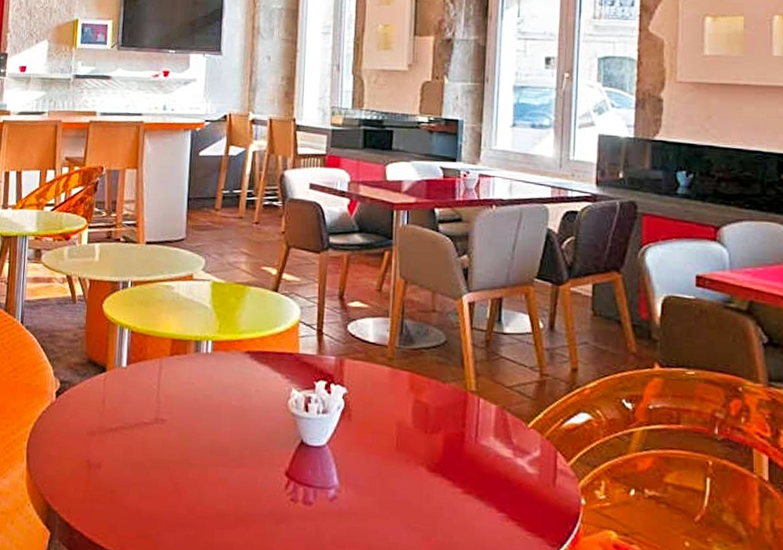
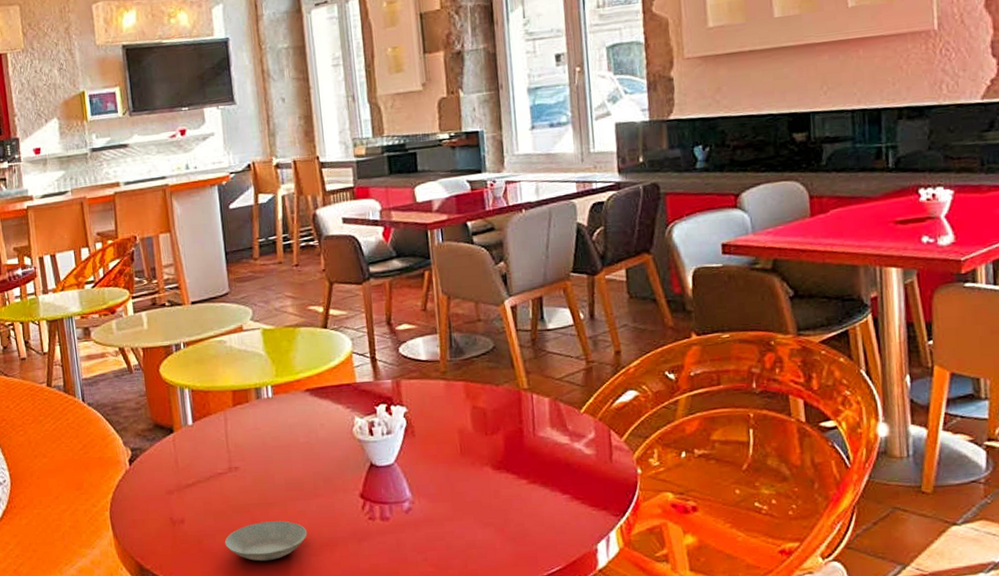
saucer: none [138,482,225,526] -> present [224,521,308,562]

